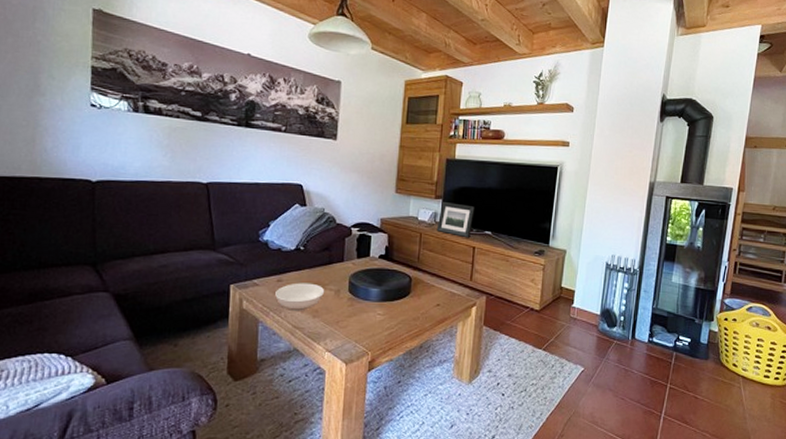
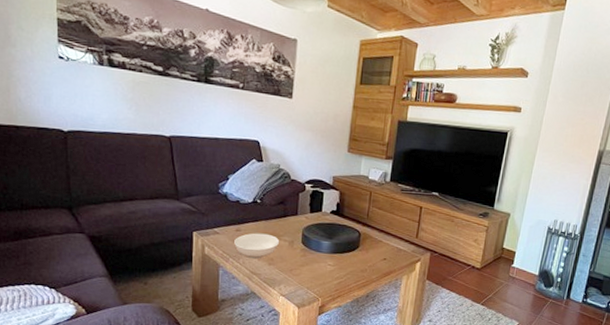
picture frame: present [436,202,476,238] -> none [386,163,425,198]

